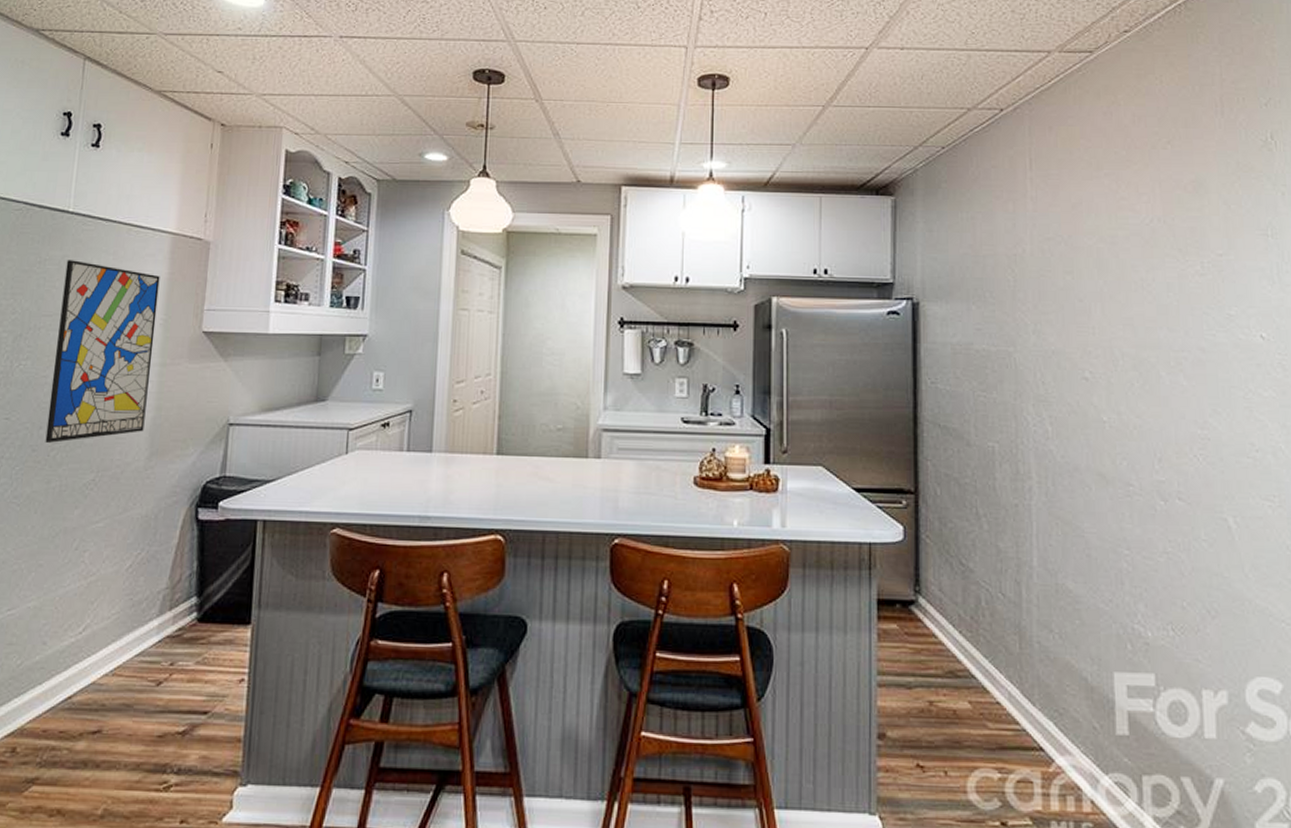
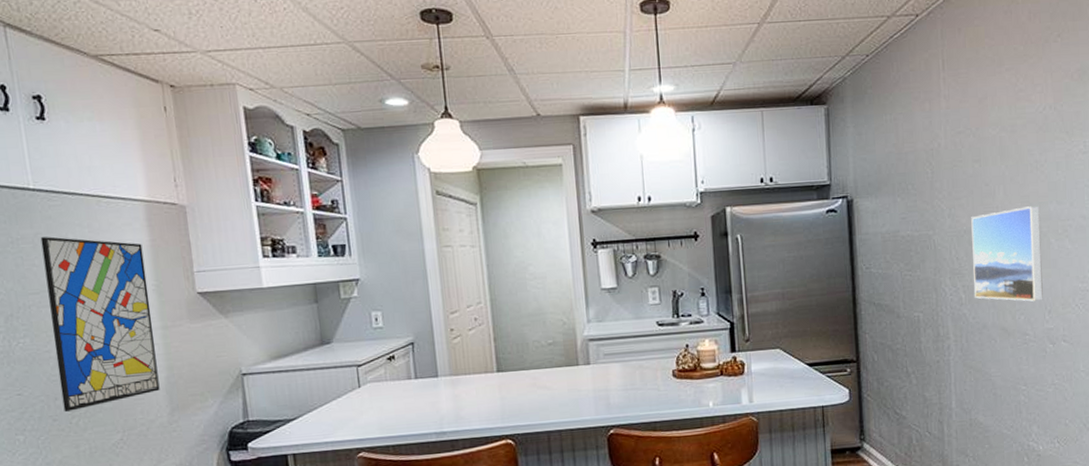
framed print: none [1061,330,1152,445] -> present [971,205,1043,302]

